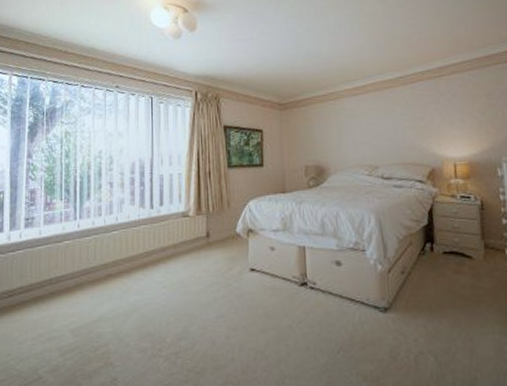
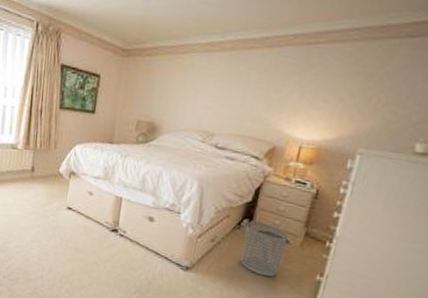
waste bin: none [429,243,473,299] -> present [240,221,288,277]

